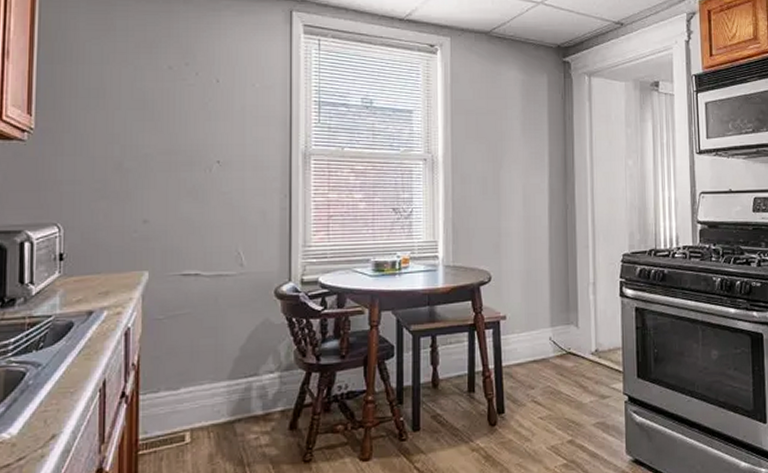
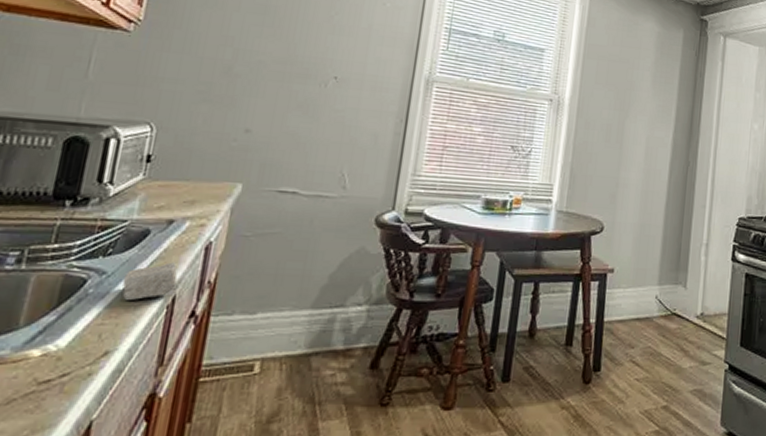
soap bar: none [57,349,105,387] -> present [122,262,178,300]

